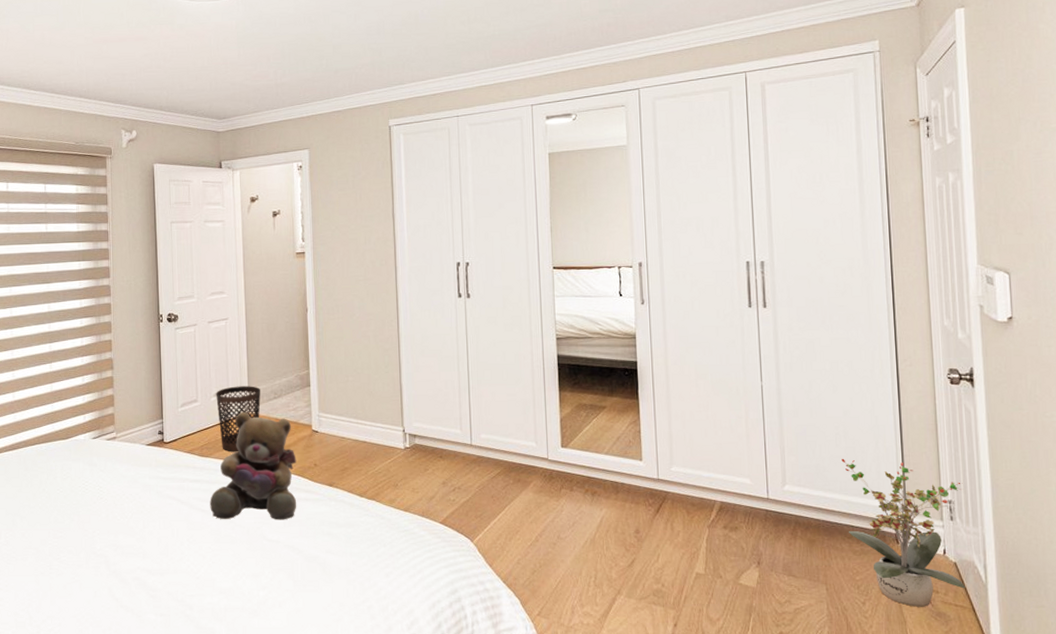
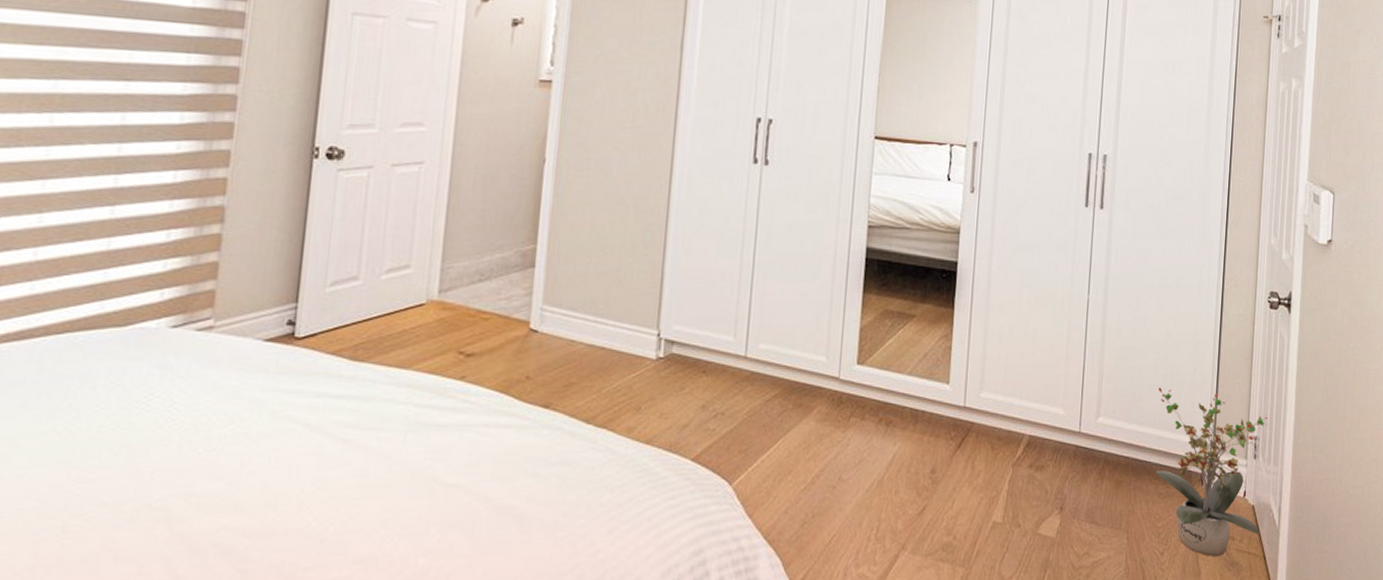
teddy bear: present [210,411,297,520] -> none [356,297,501,455]
trash bin: present [216,386,261,452] -> none [387,260,461,356]

